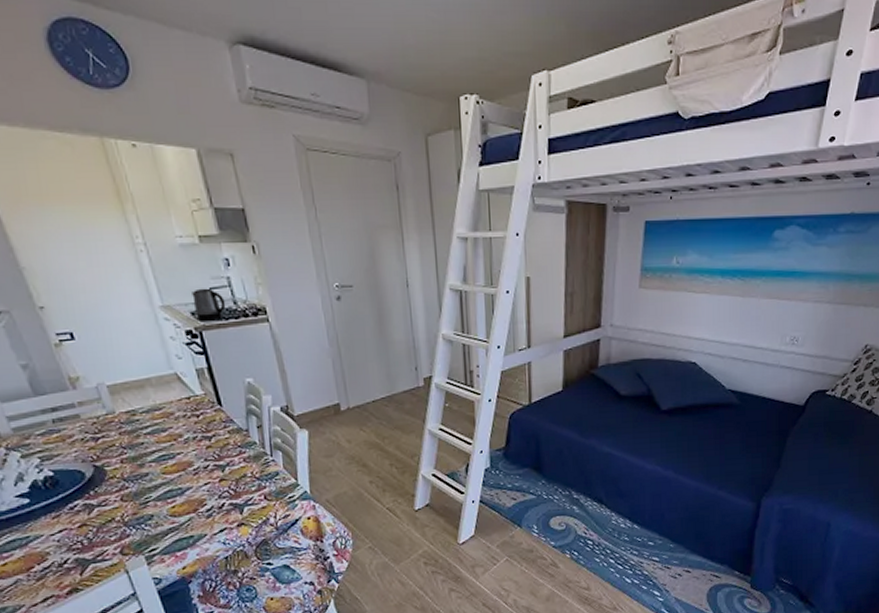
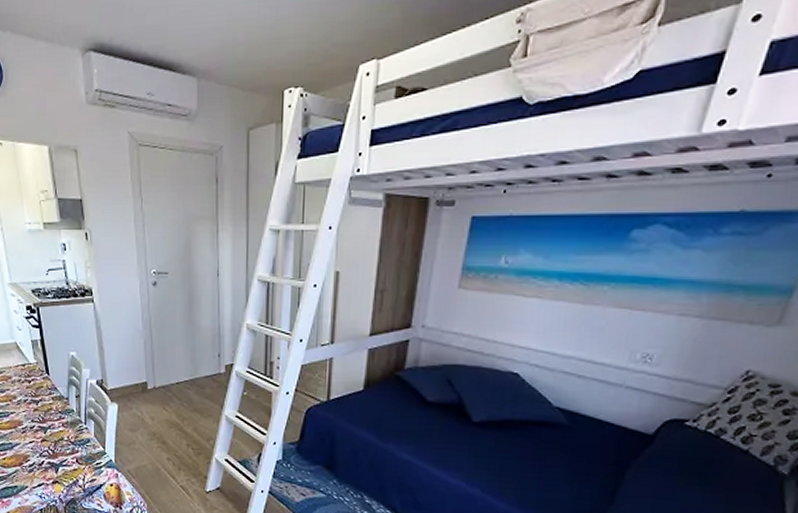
kettle: present [192,288,226,321] -> none [34,269,60,298]

